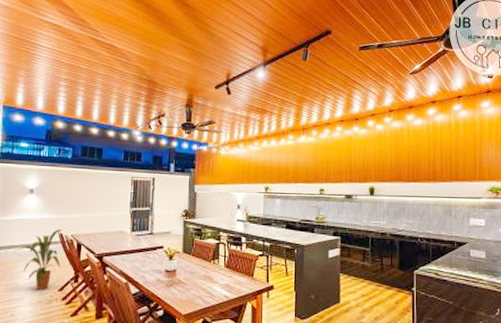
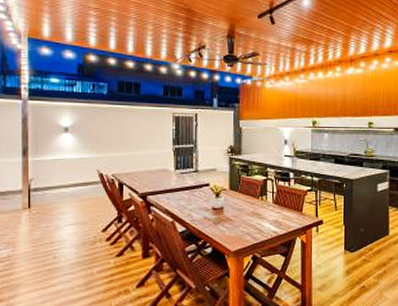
house plant: present [15,229,63,291] -> none [53,168,103,232]

